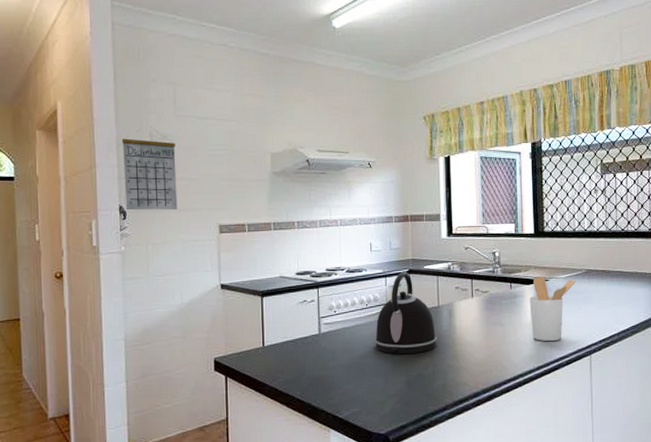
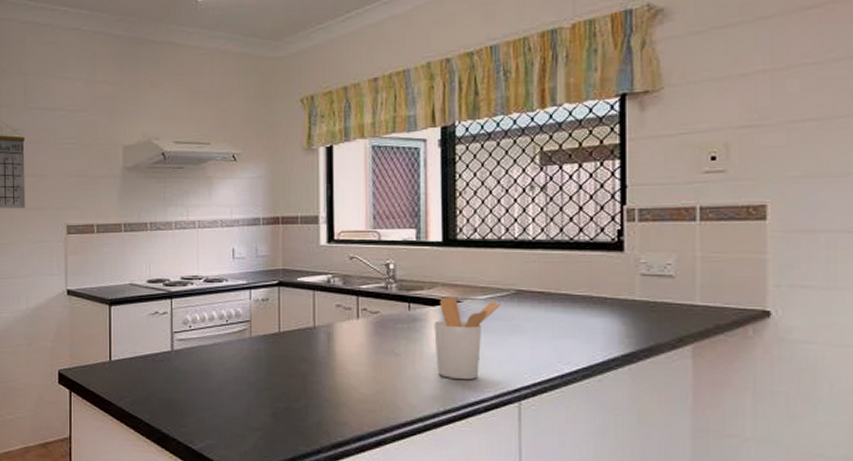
kettle: present [374,272,437,354] -> none [235,284,311,382]

